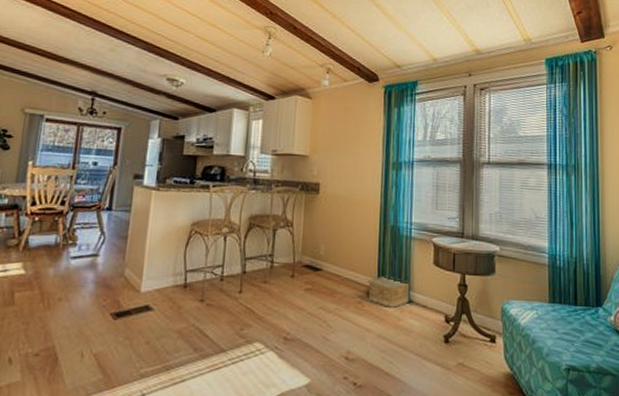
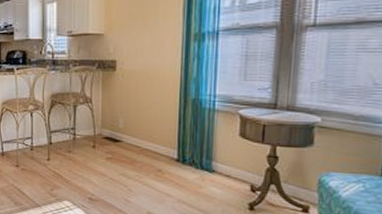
woven basket: present [368,275,410,308] -> none [168,146,213,176]

